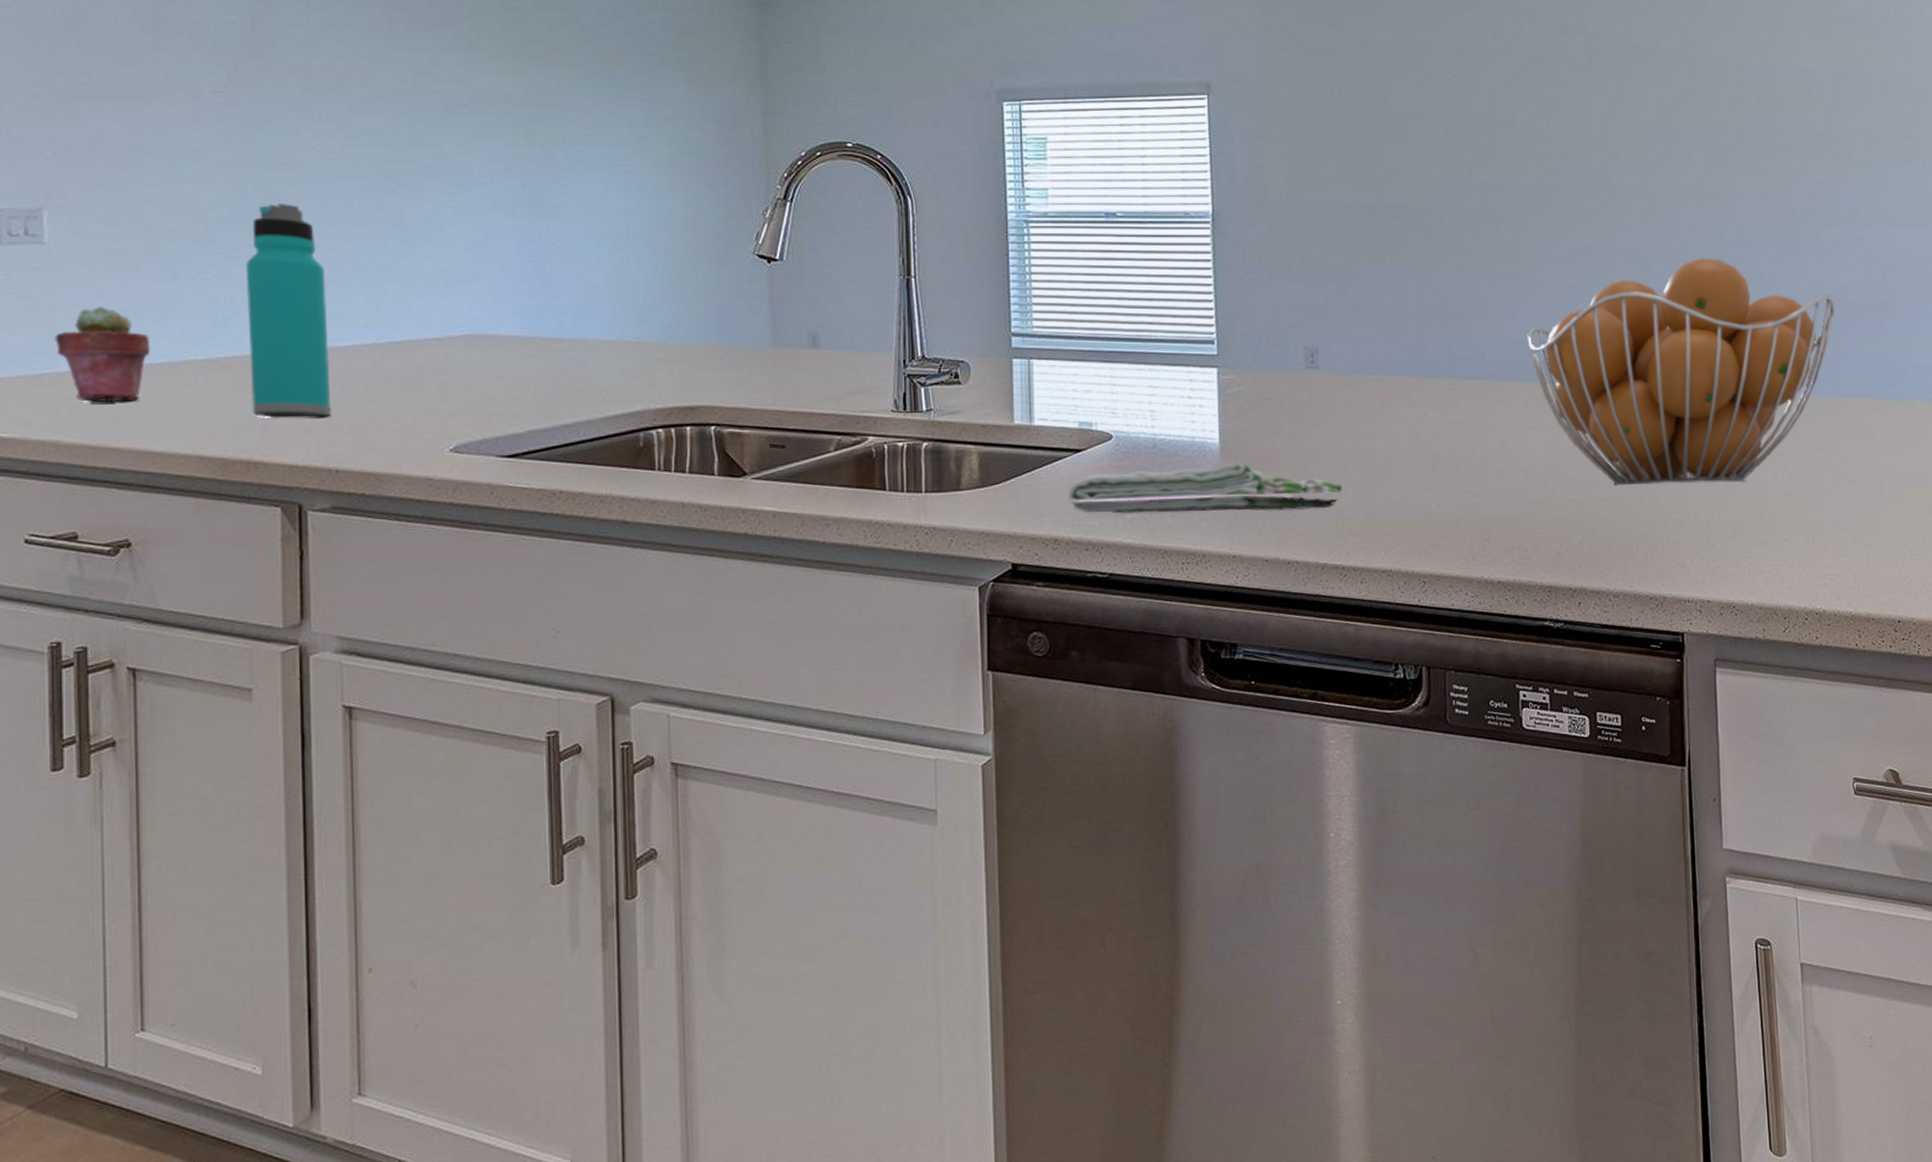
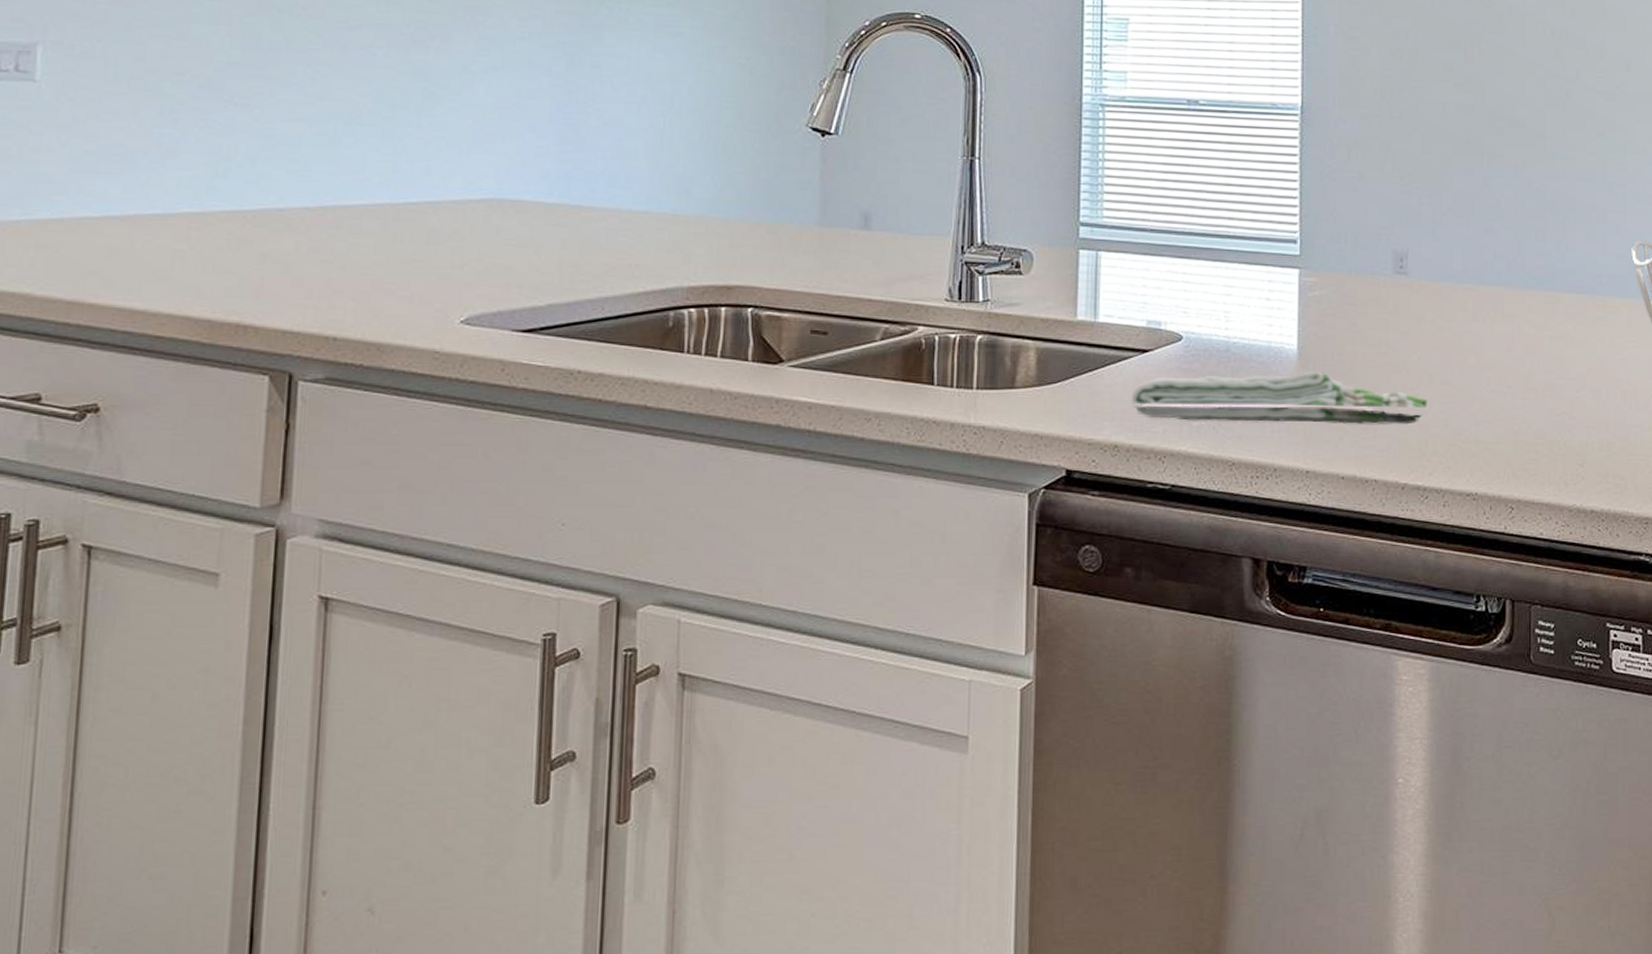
potted succulent: present [55,307,149,403] -> none [37,151,141,255]
water bottle: present [245,204,331,418] -> none [247,50,340,280]

